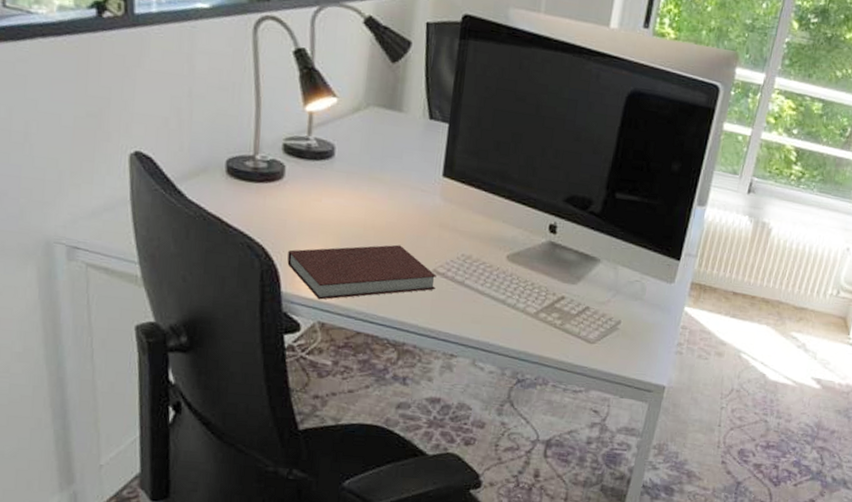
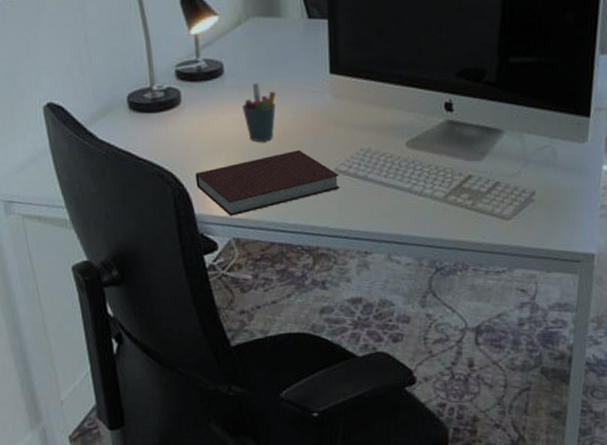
pen holder: none [347,172,385,231] -> present [241,83,276,142]

